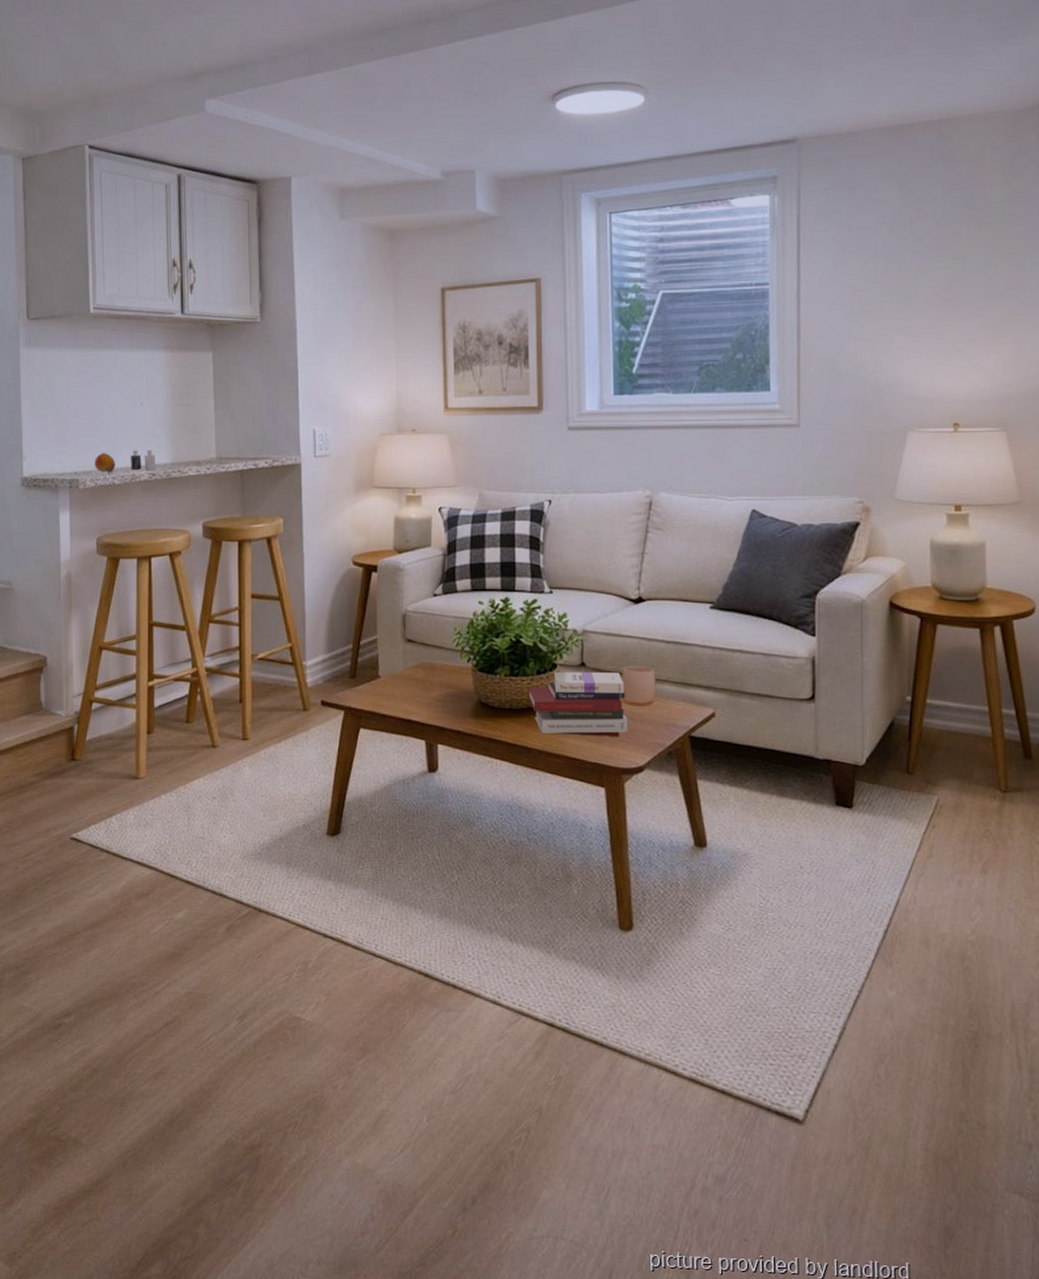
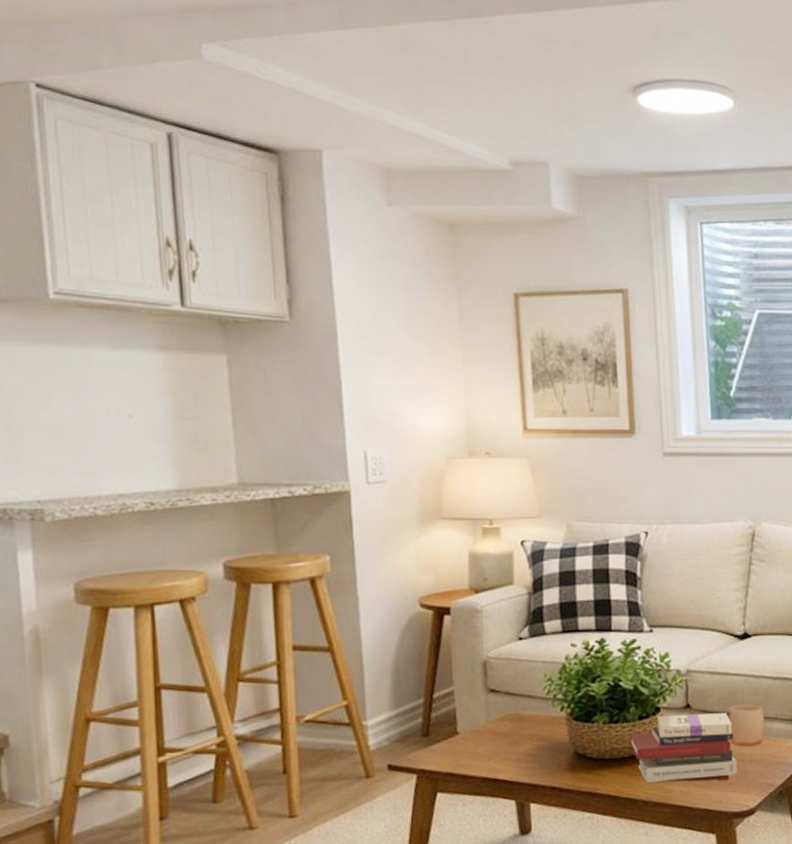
fruit: present [95,453,115,473] -> none [66,477,97,502]
candle: present [130,450,155,470] -> none [118,473,154,498]

